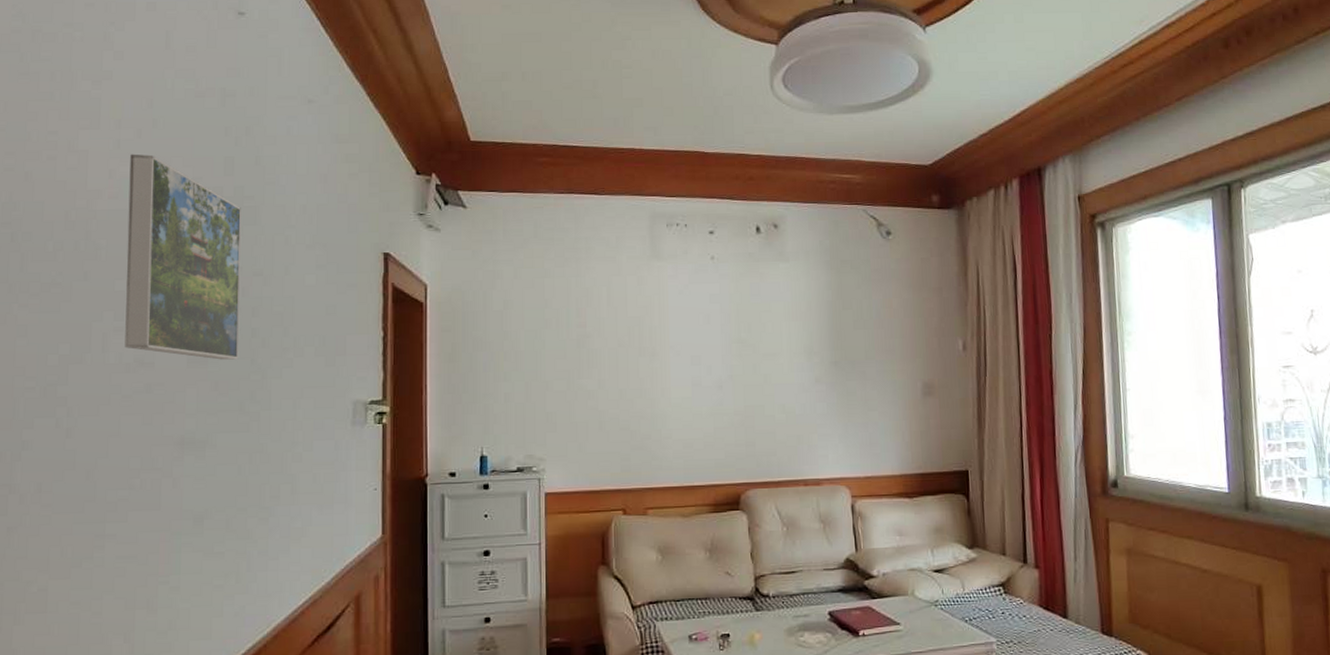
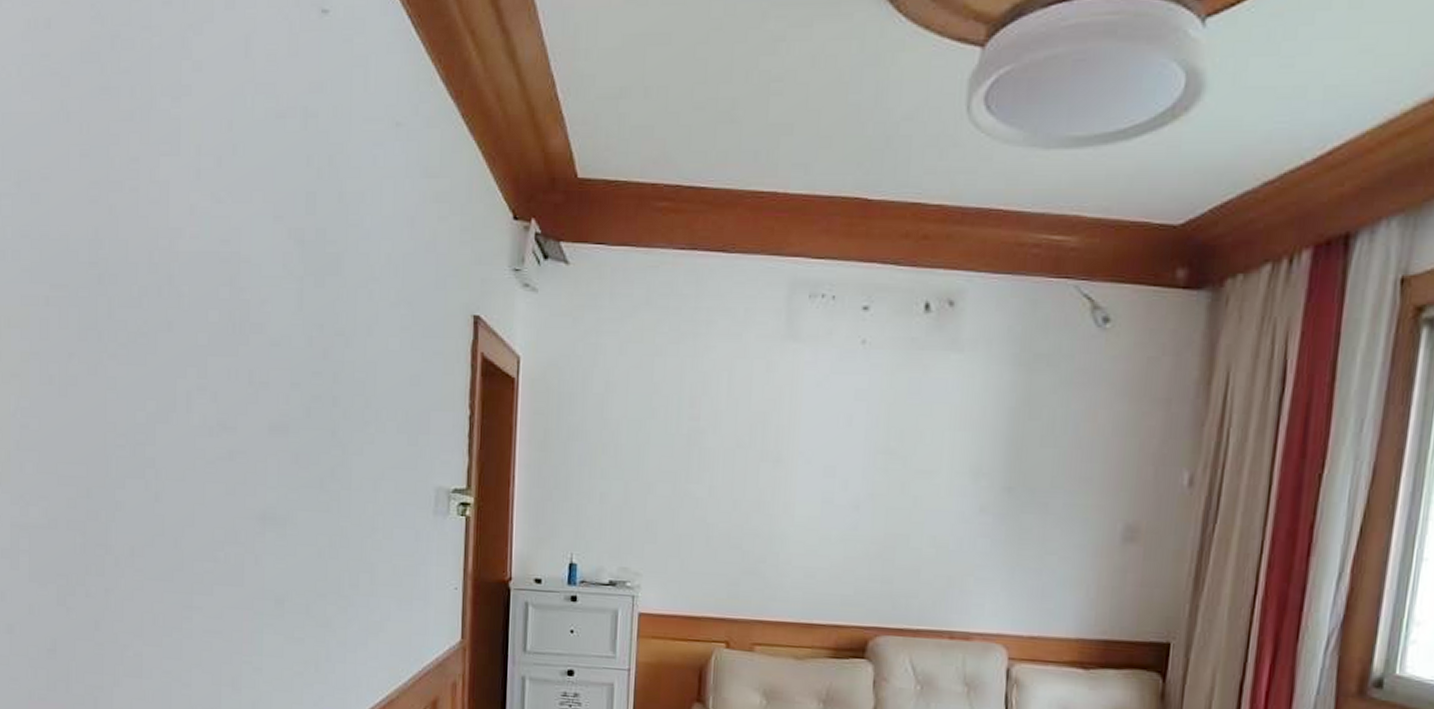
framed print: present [125,154,241,360] -> none [208,186,323,431]

